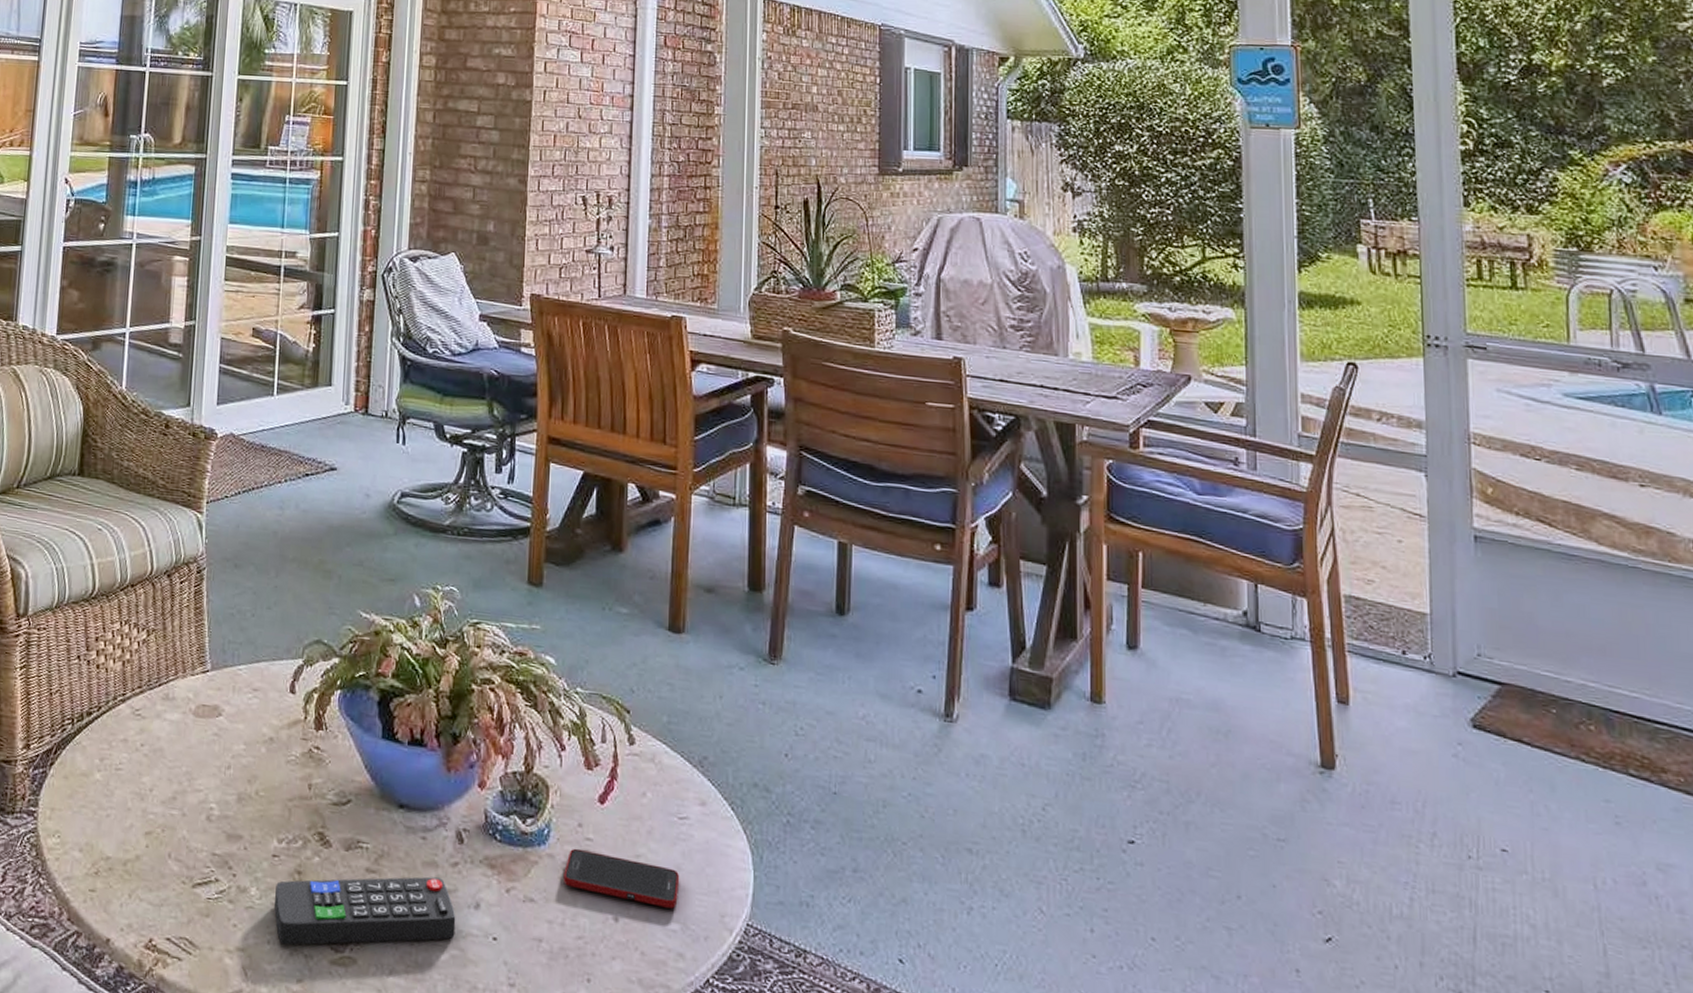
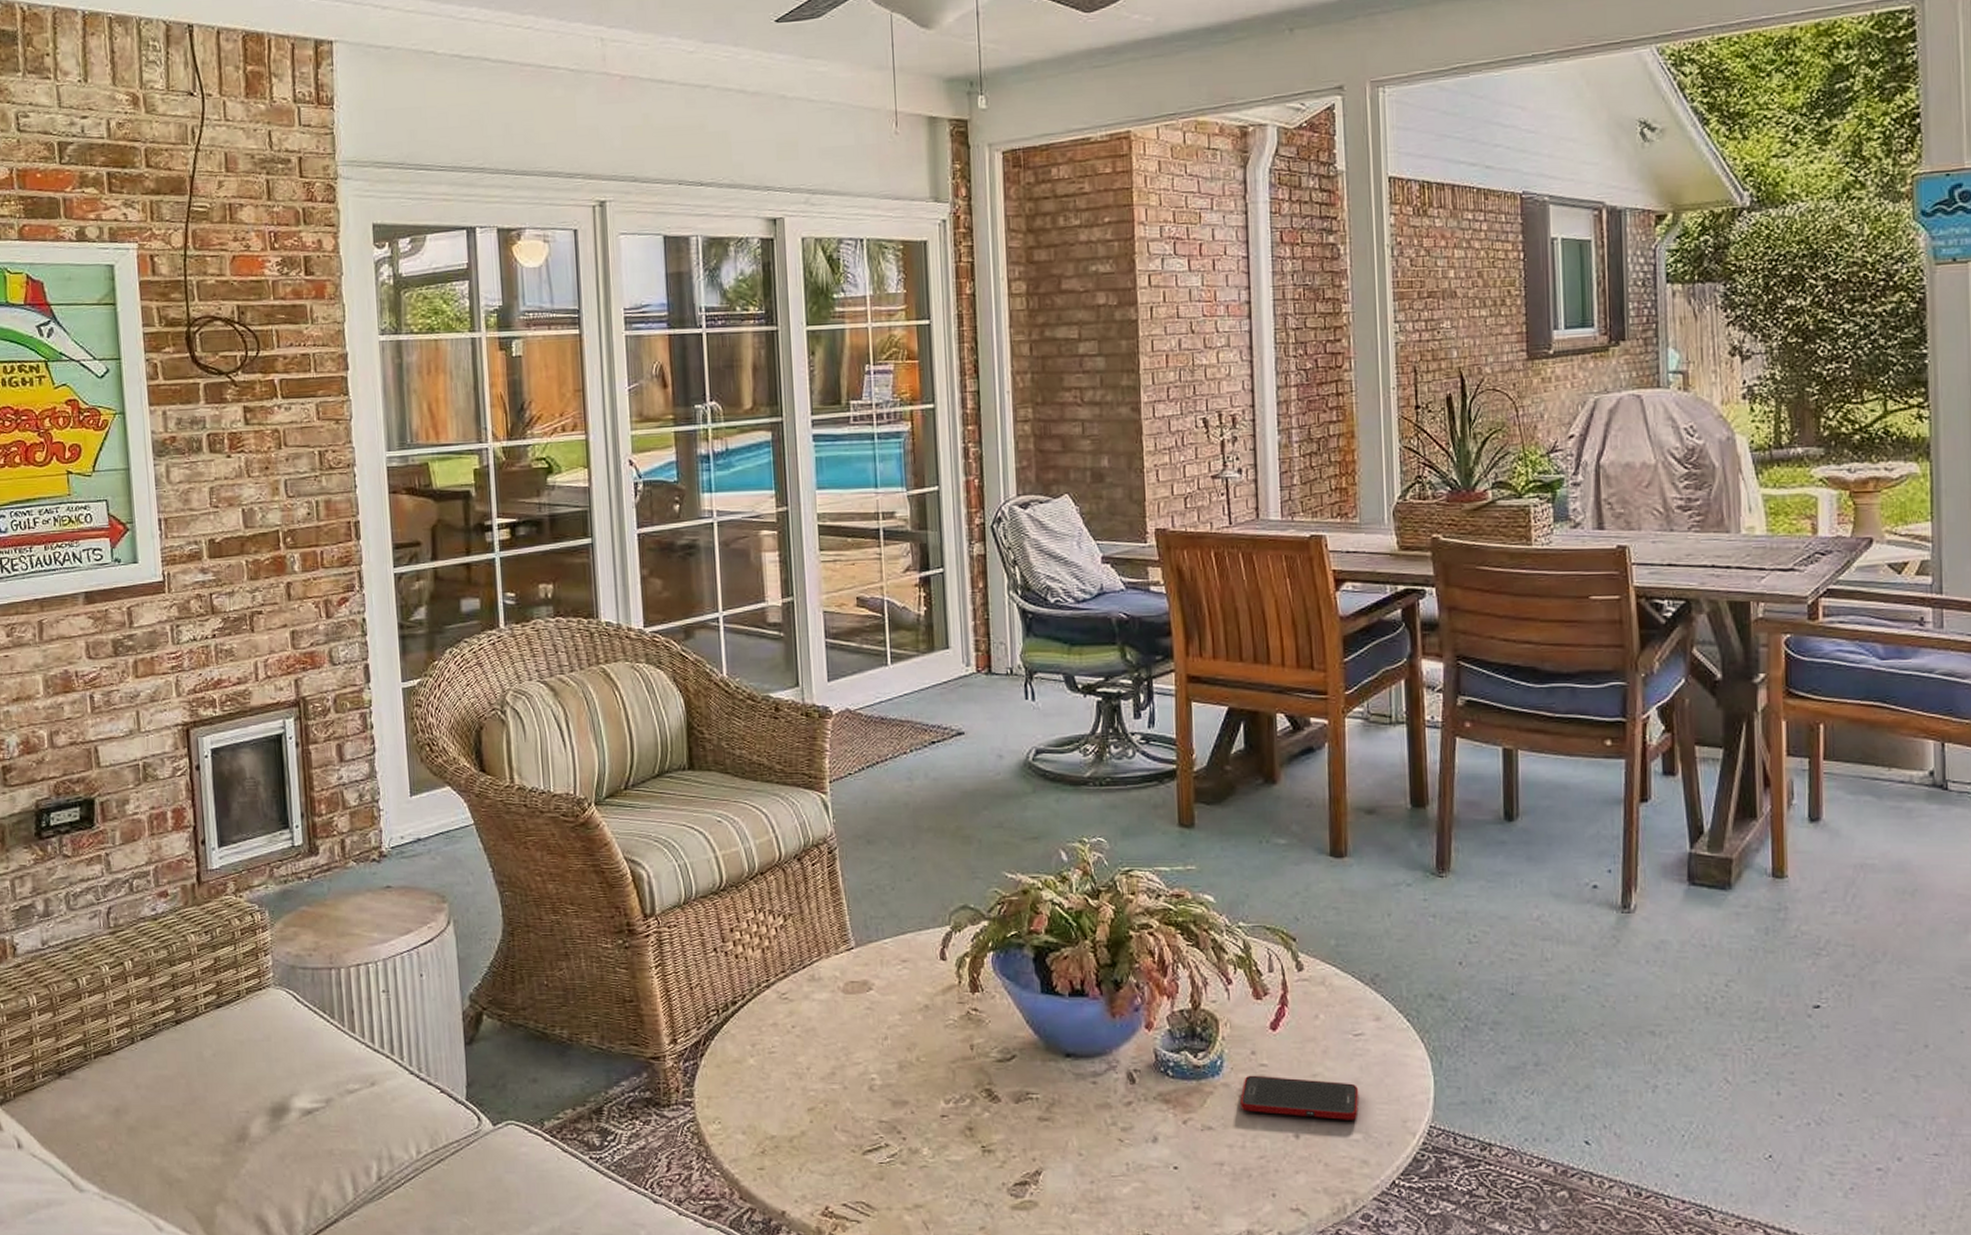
remote control: present [274,876,456,945] -> none [947,1118,1135,1197]

